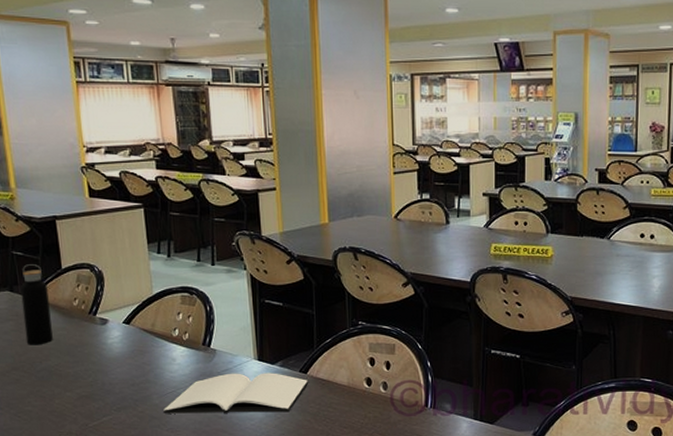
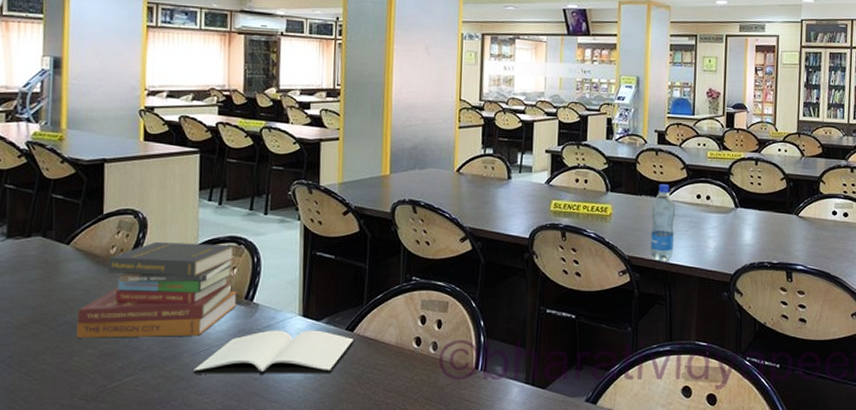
water bottle: present [20,264,53,345] -> none [51,208,85,296]
books: none [52,294,196,383] -> present [77,242,238,338]
bottle: none [593,224,618,302] -> present [650,183,675,262]

